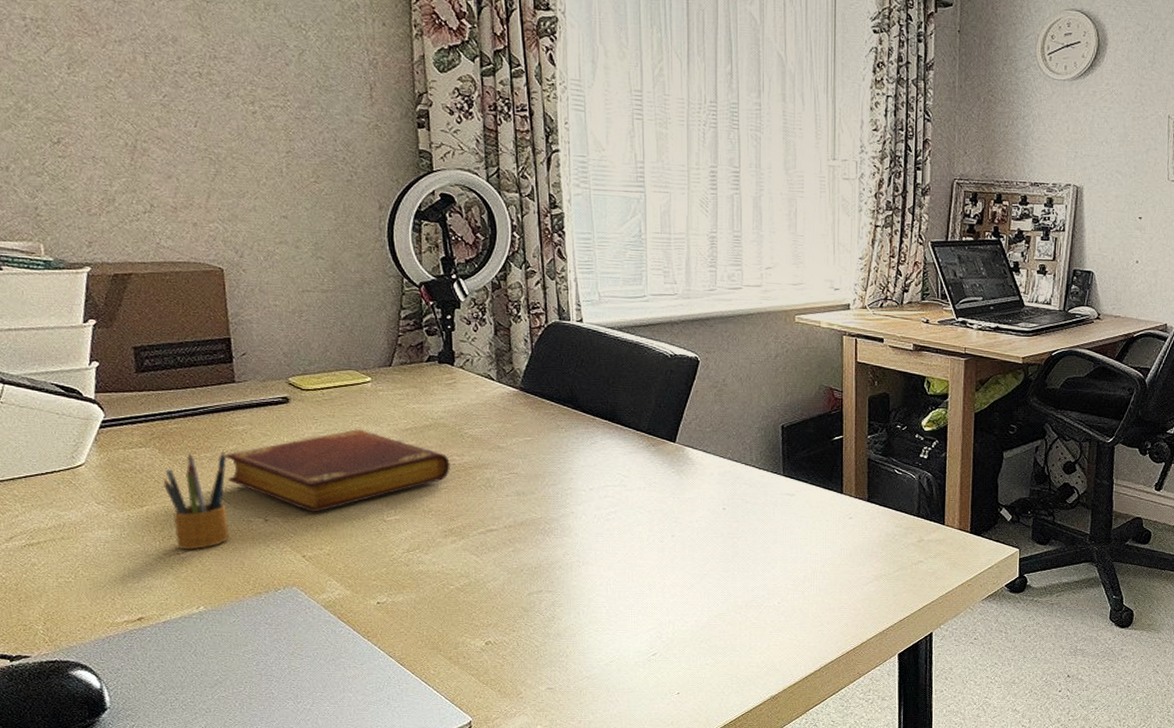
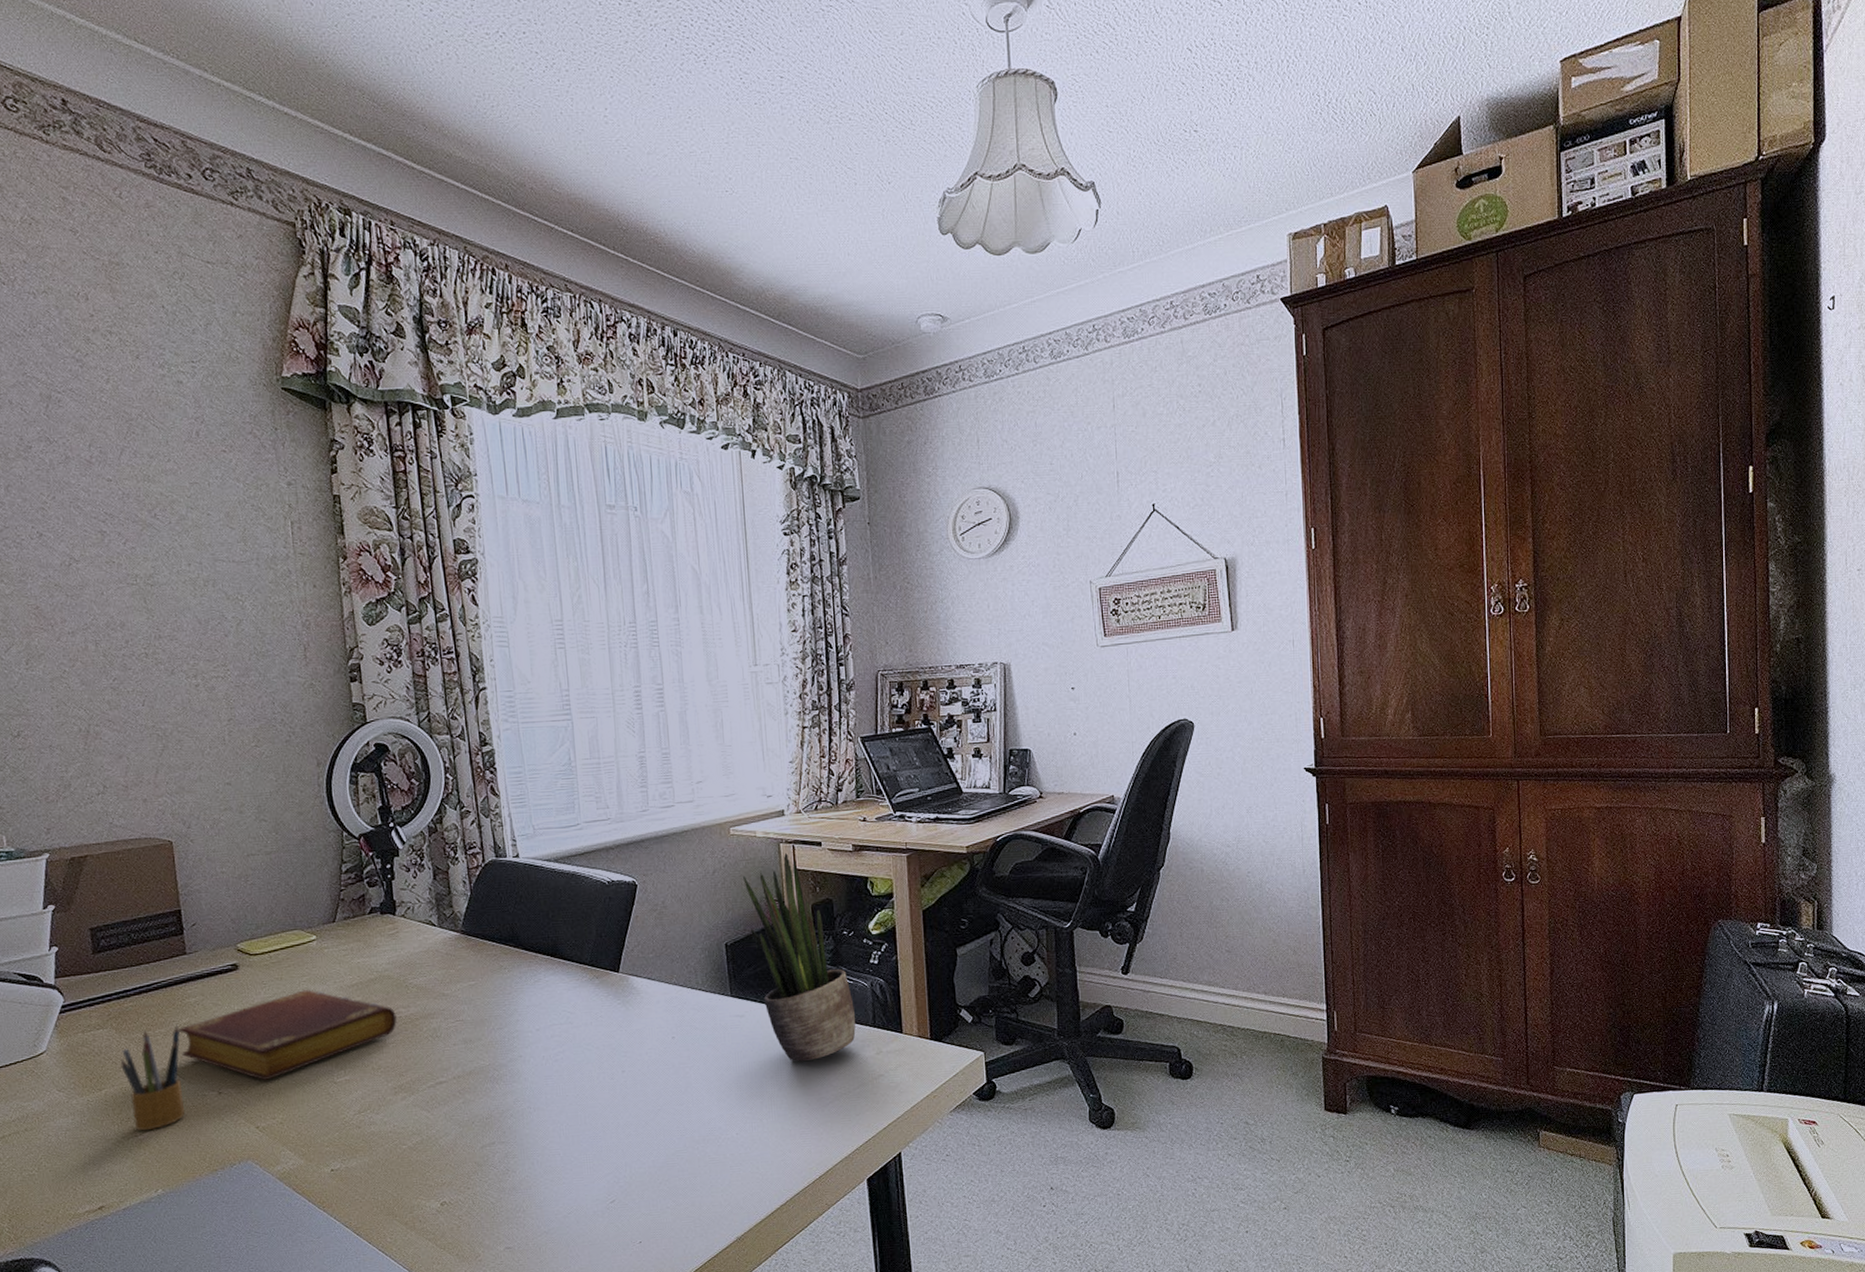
potted plant: none [804,346,901,543] -> present [743,853,856,1062]

